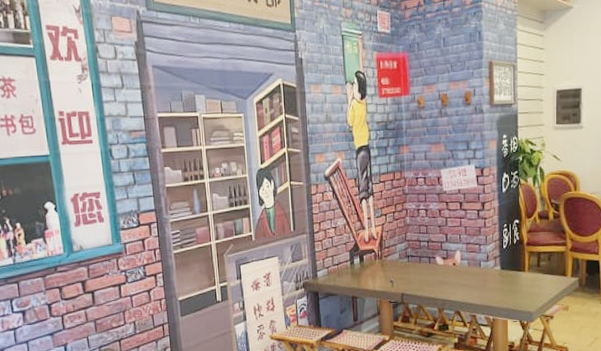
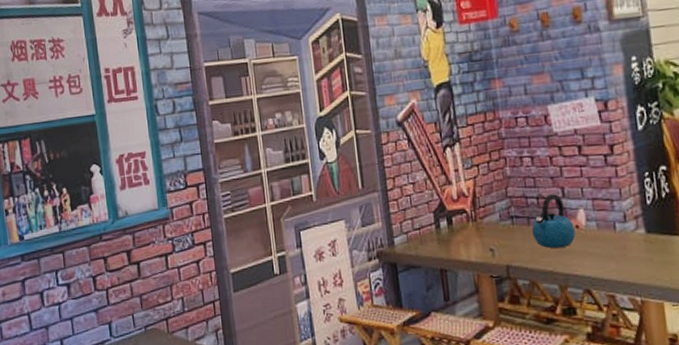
kettle: none [422,239,453,280] -> present [531,194,576,248]

